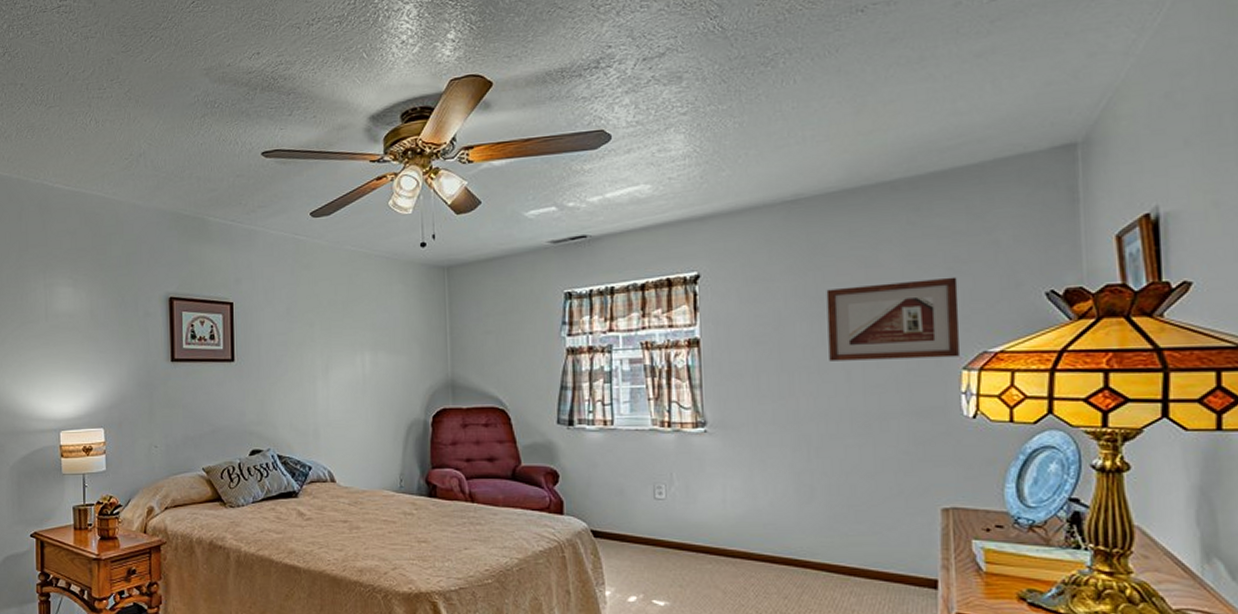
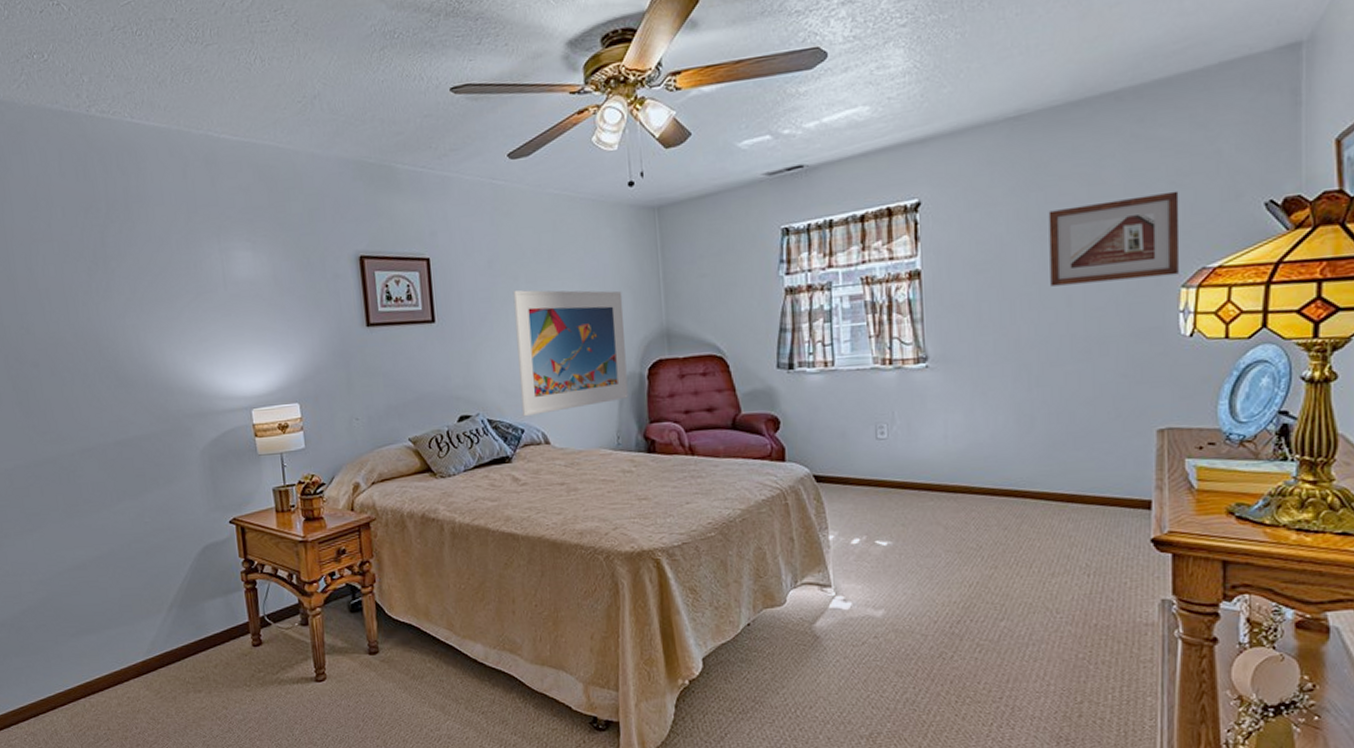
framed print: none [308,336,413,455] -> present [513,290,629,417]

